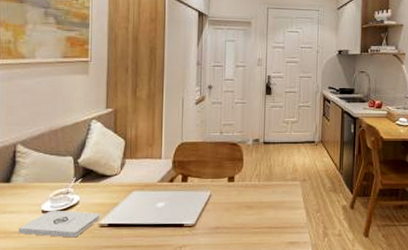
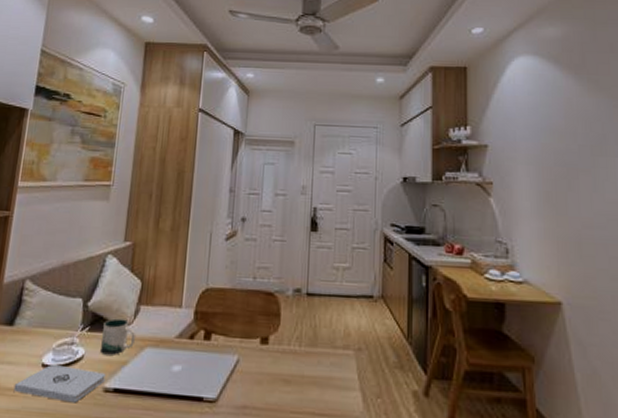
mug: none [94,171,123,199] -> present [101,318,136,355]

